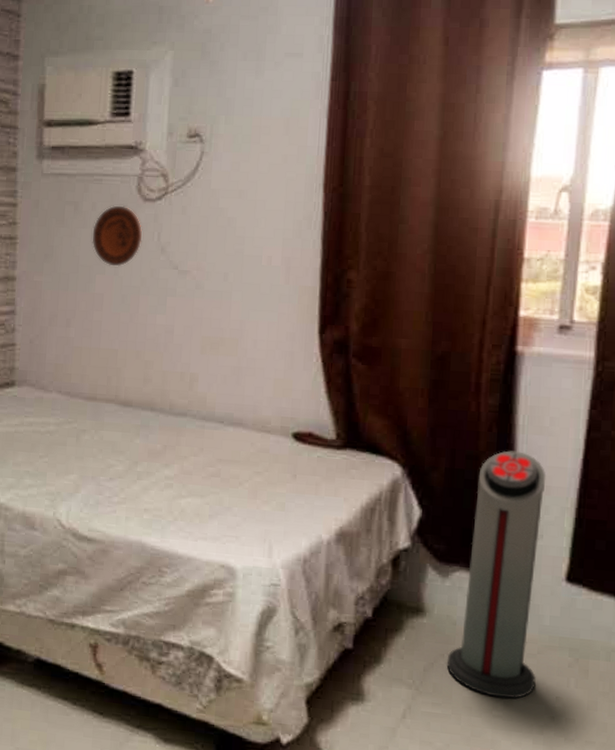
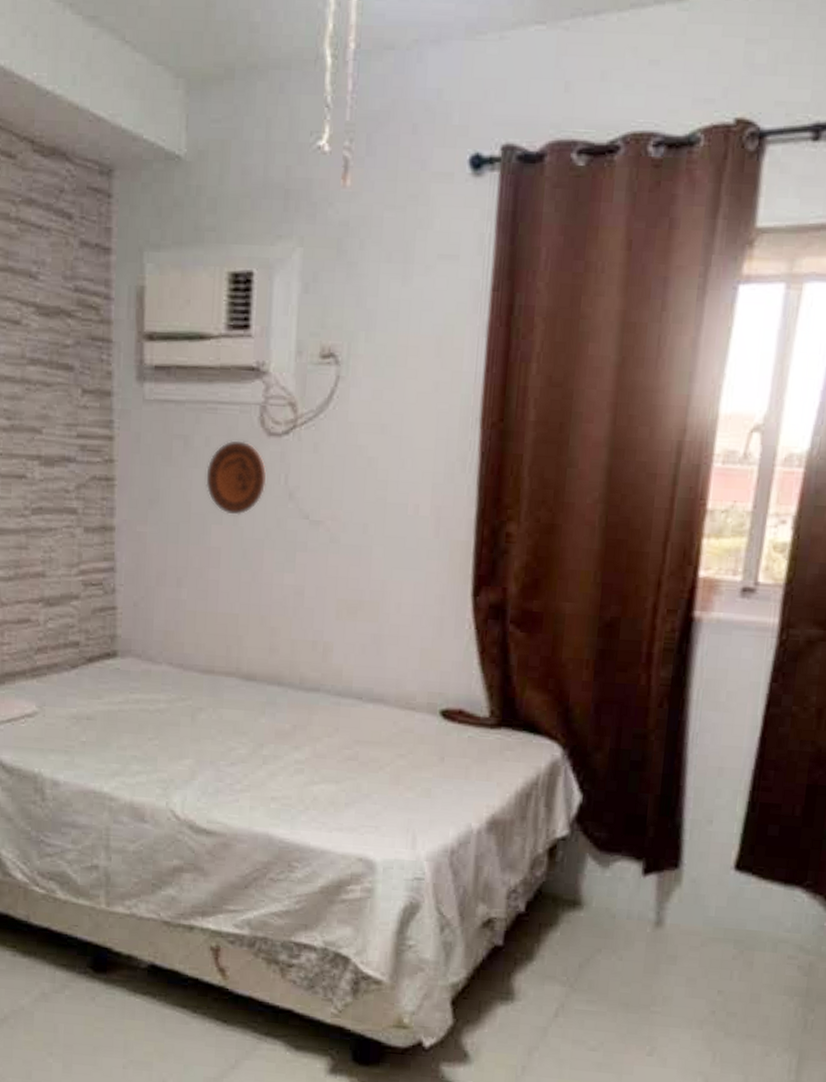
air purifier: present [446,450,546,699] -> none [603,728,720,994]

